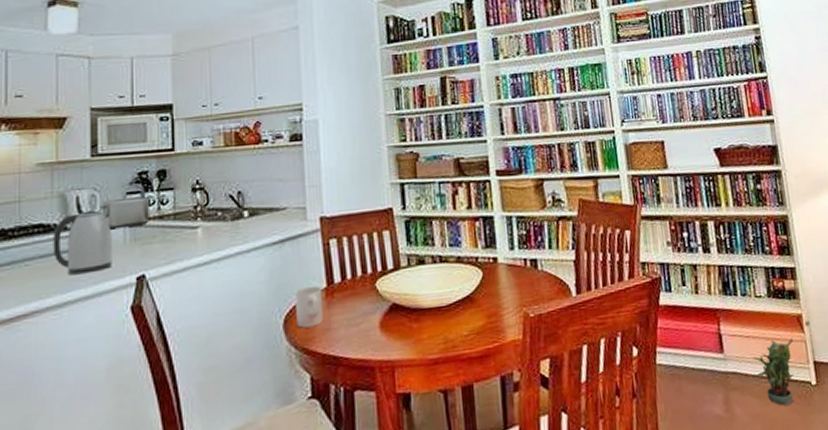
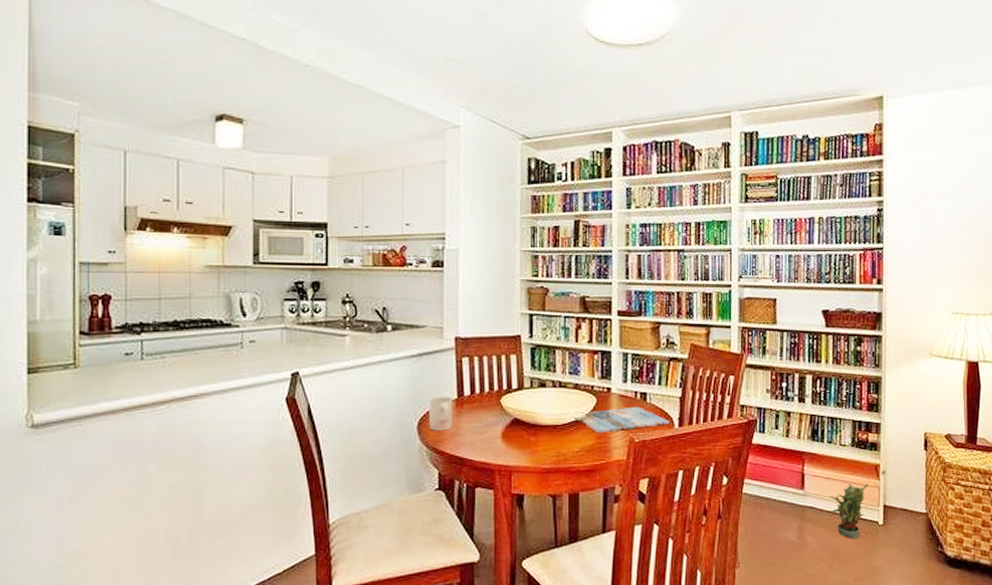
kettle: present [53,210,112,276] -> none [219,311,271,366]
toaster: present [100,195,149,230] -> none [260,303,304,330]
magazine: none [458,275,566,312] -> present [573,406,670,434]

